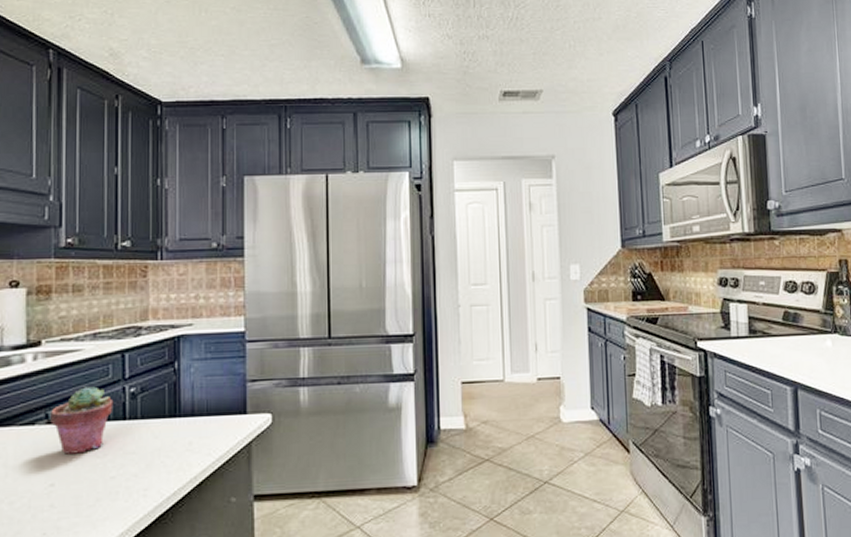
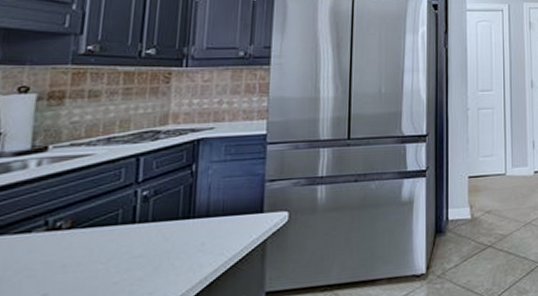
potted succulent: present [51,386,114,454] -> none [50,191,124,262]

